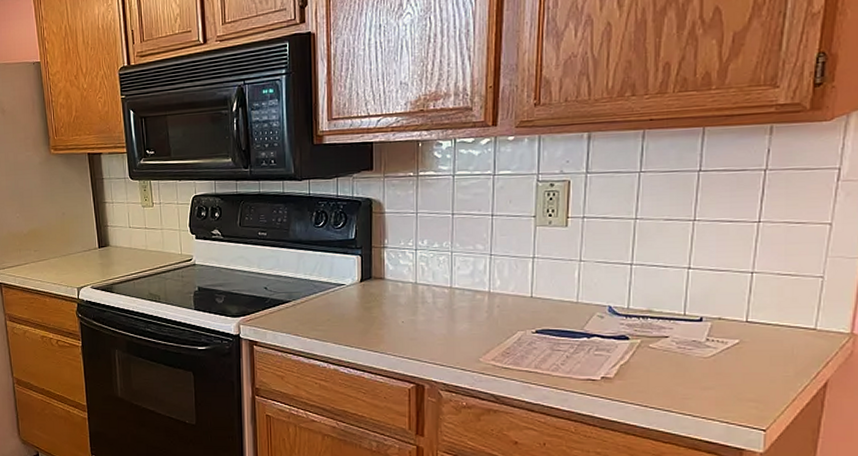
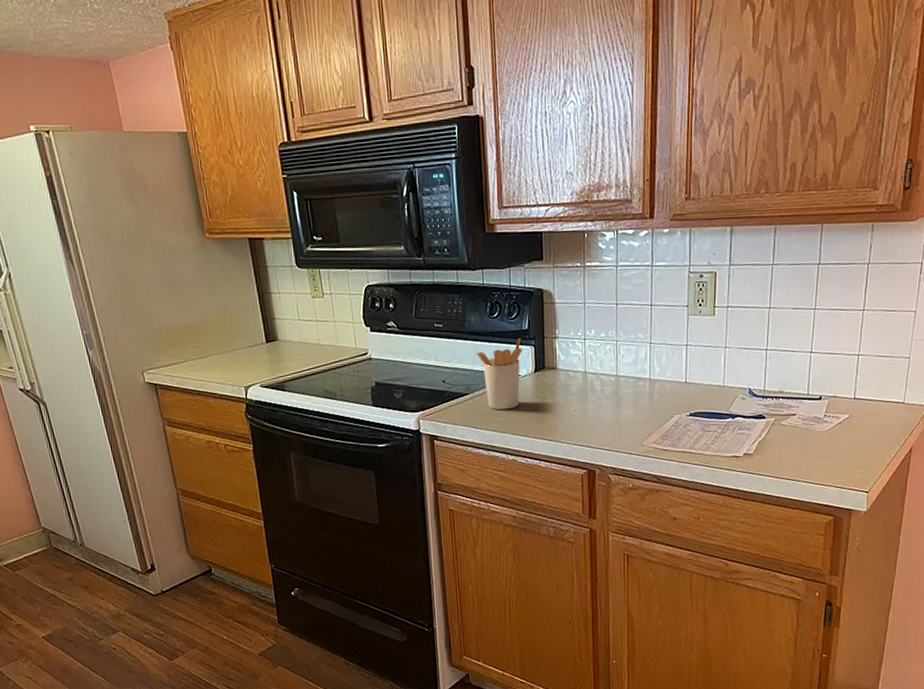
utensil holder: none [300,247,348,319] -> present [476,337,522,410]

